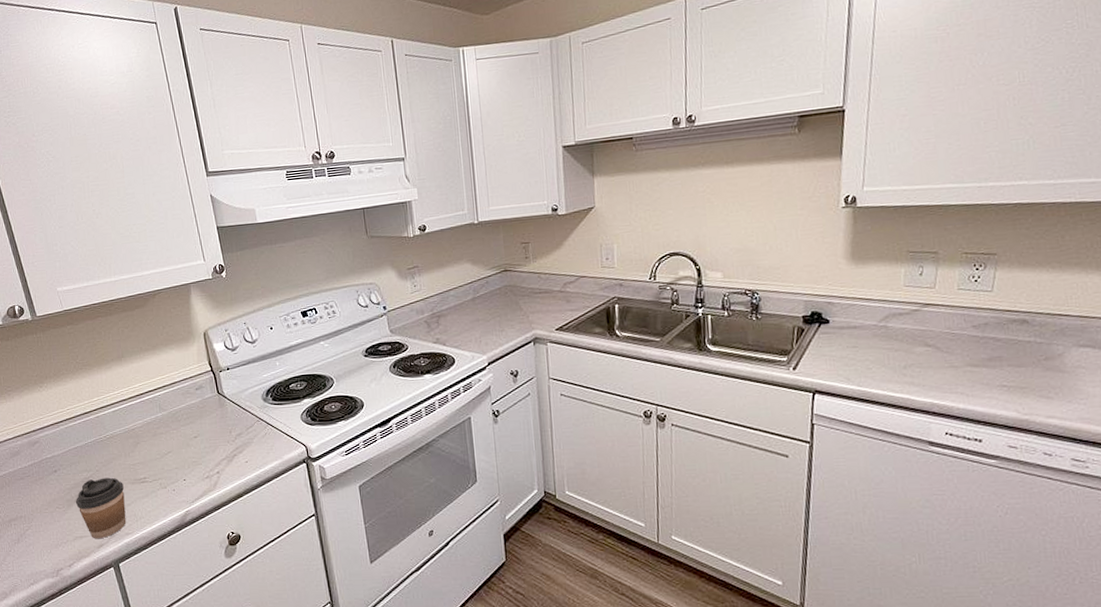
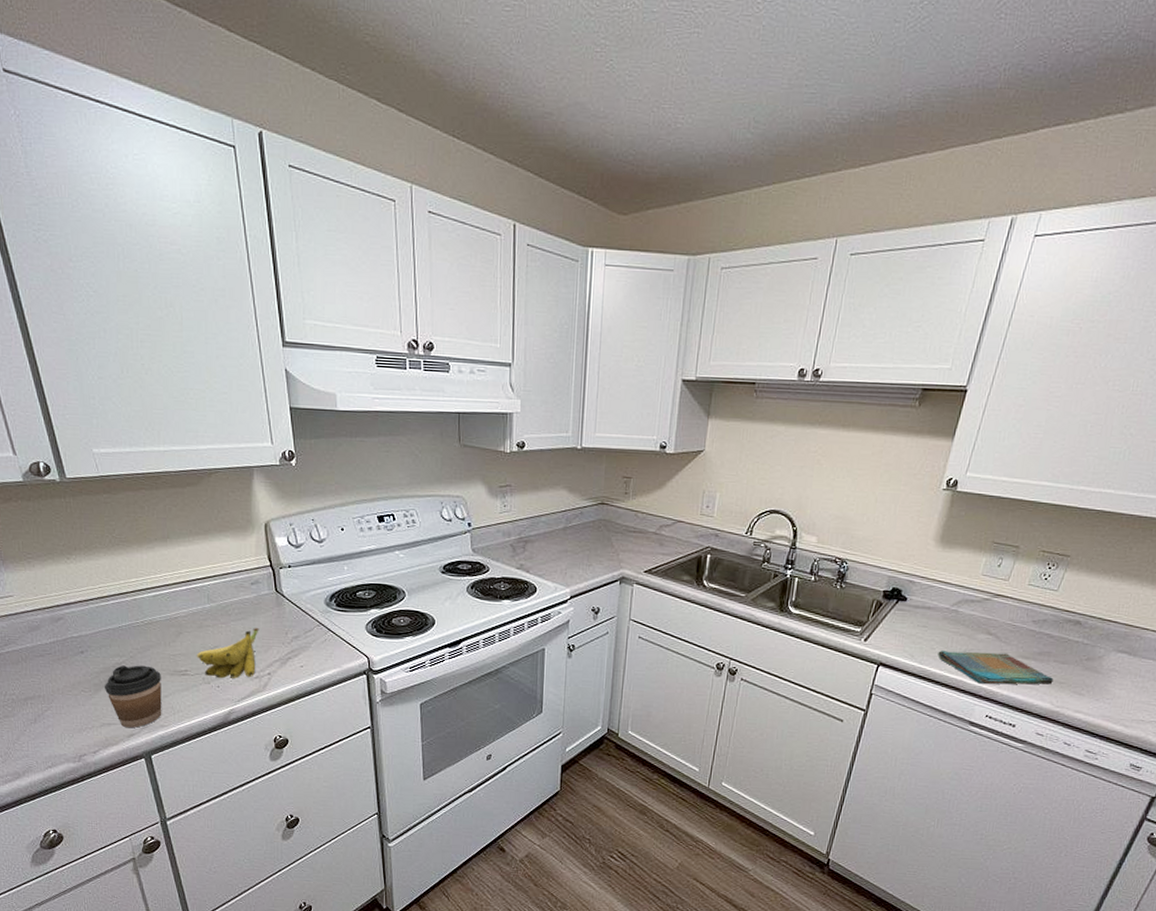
banana: none [152,430,206,482] -> present [196,628,259,679]
dish towel: none [876,364,1013,400] -> present [937,650,1054,685]

